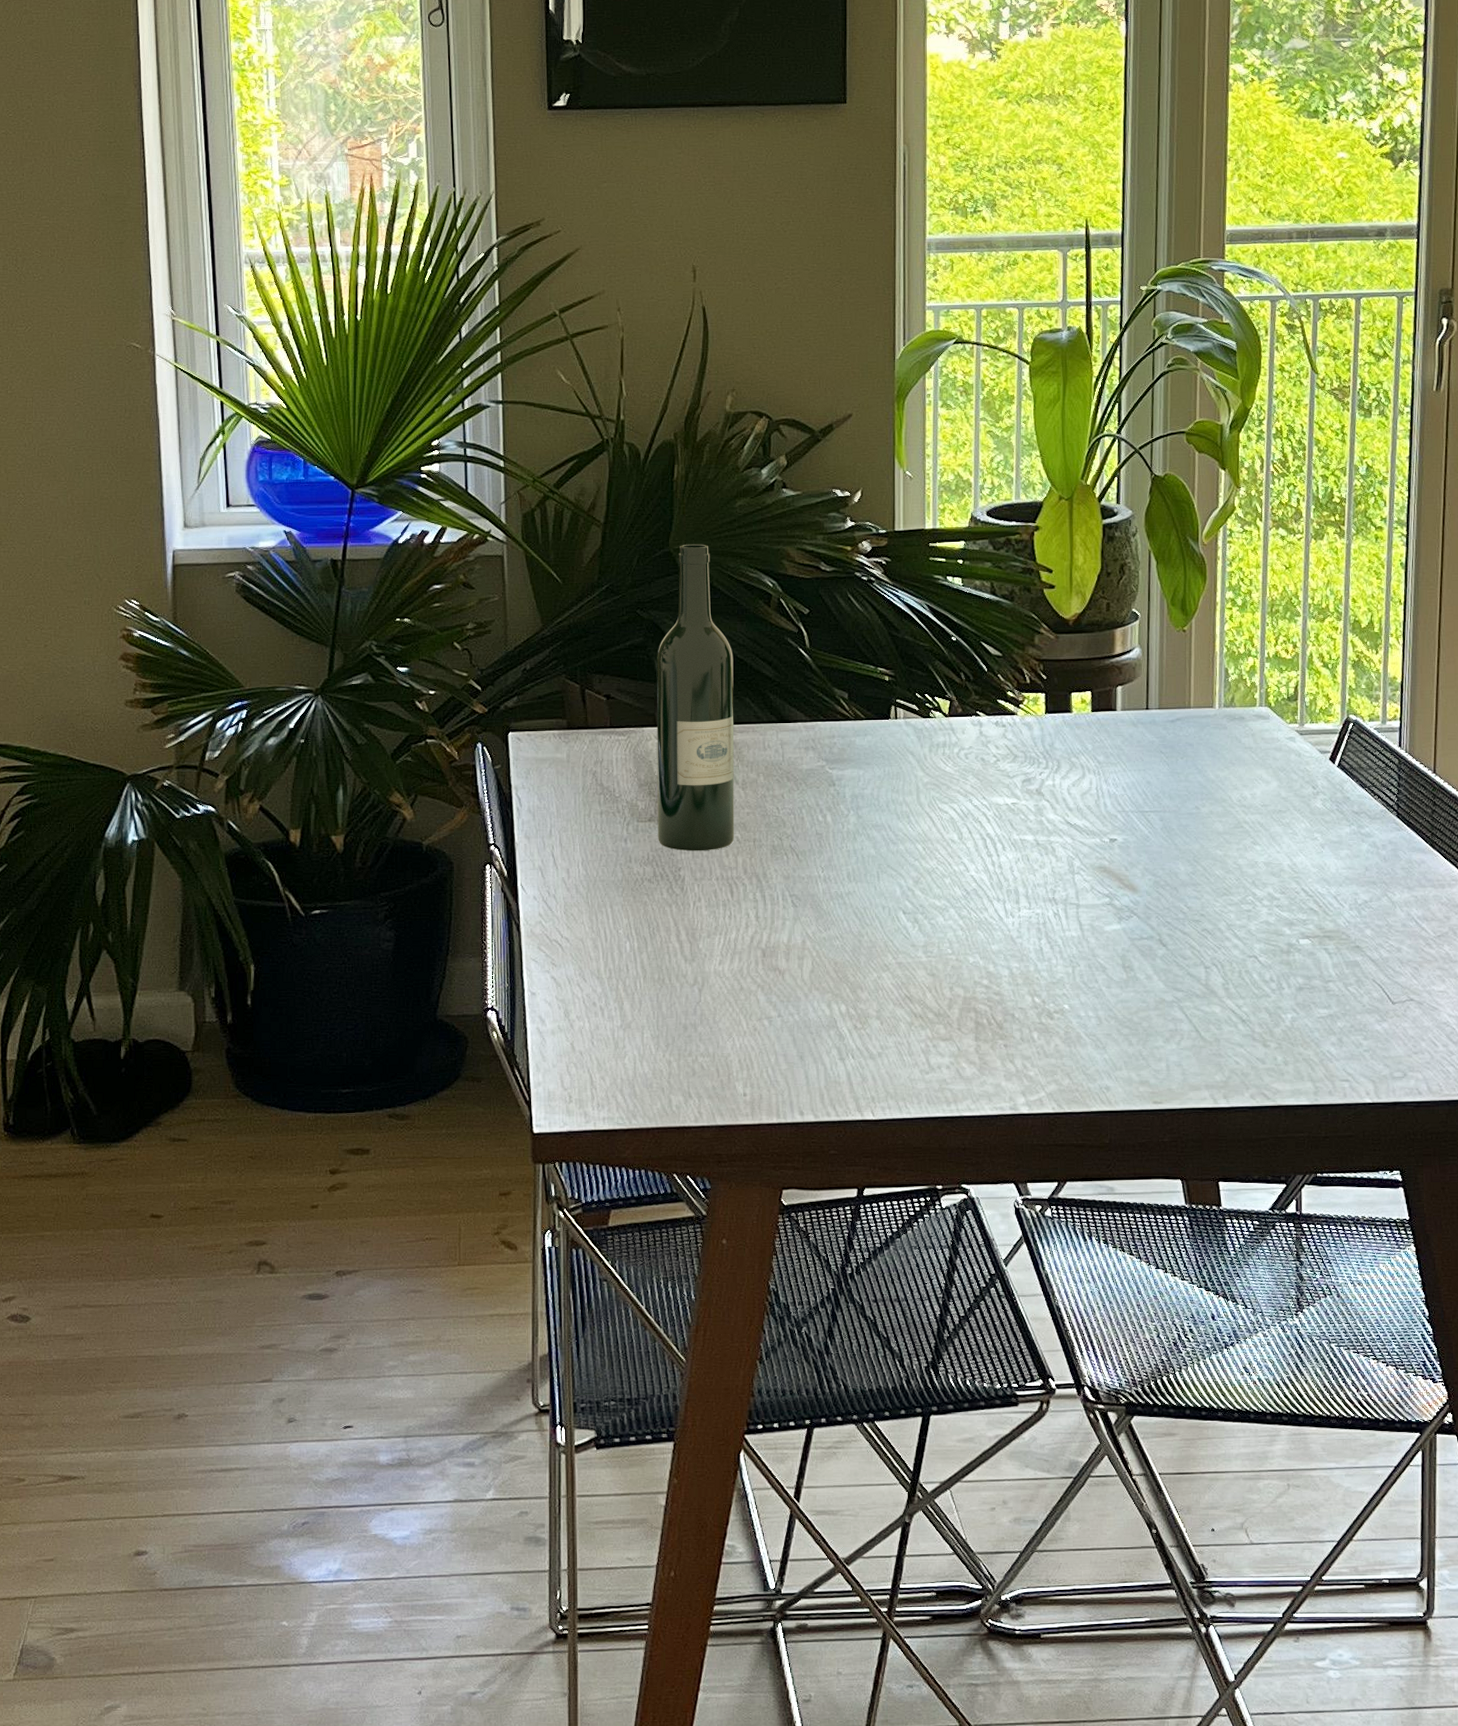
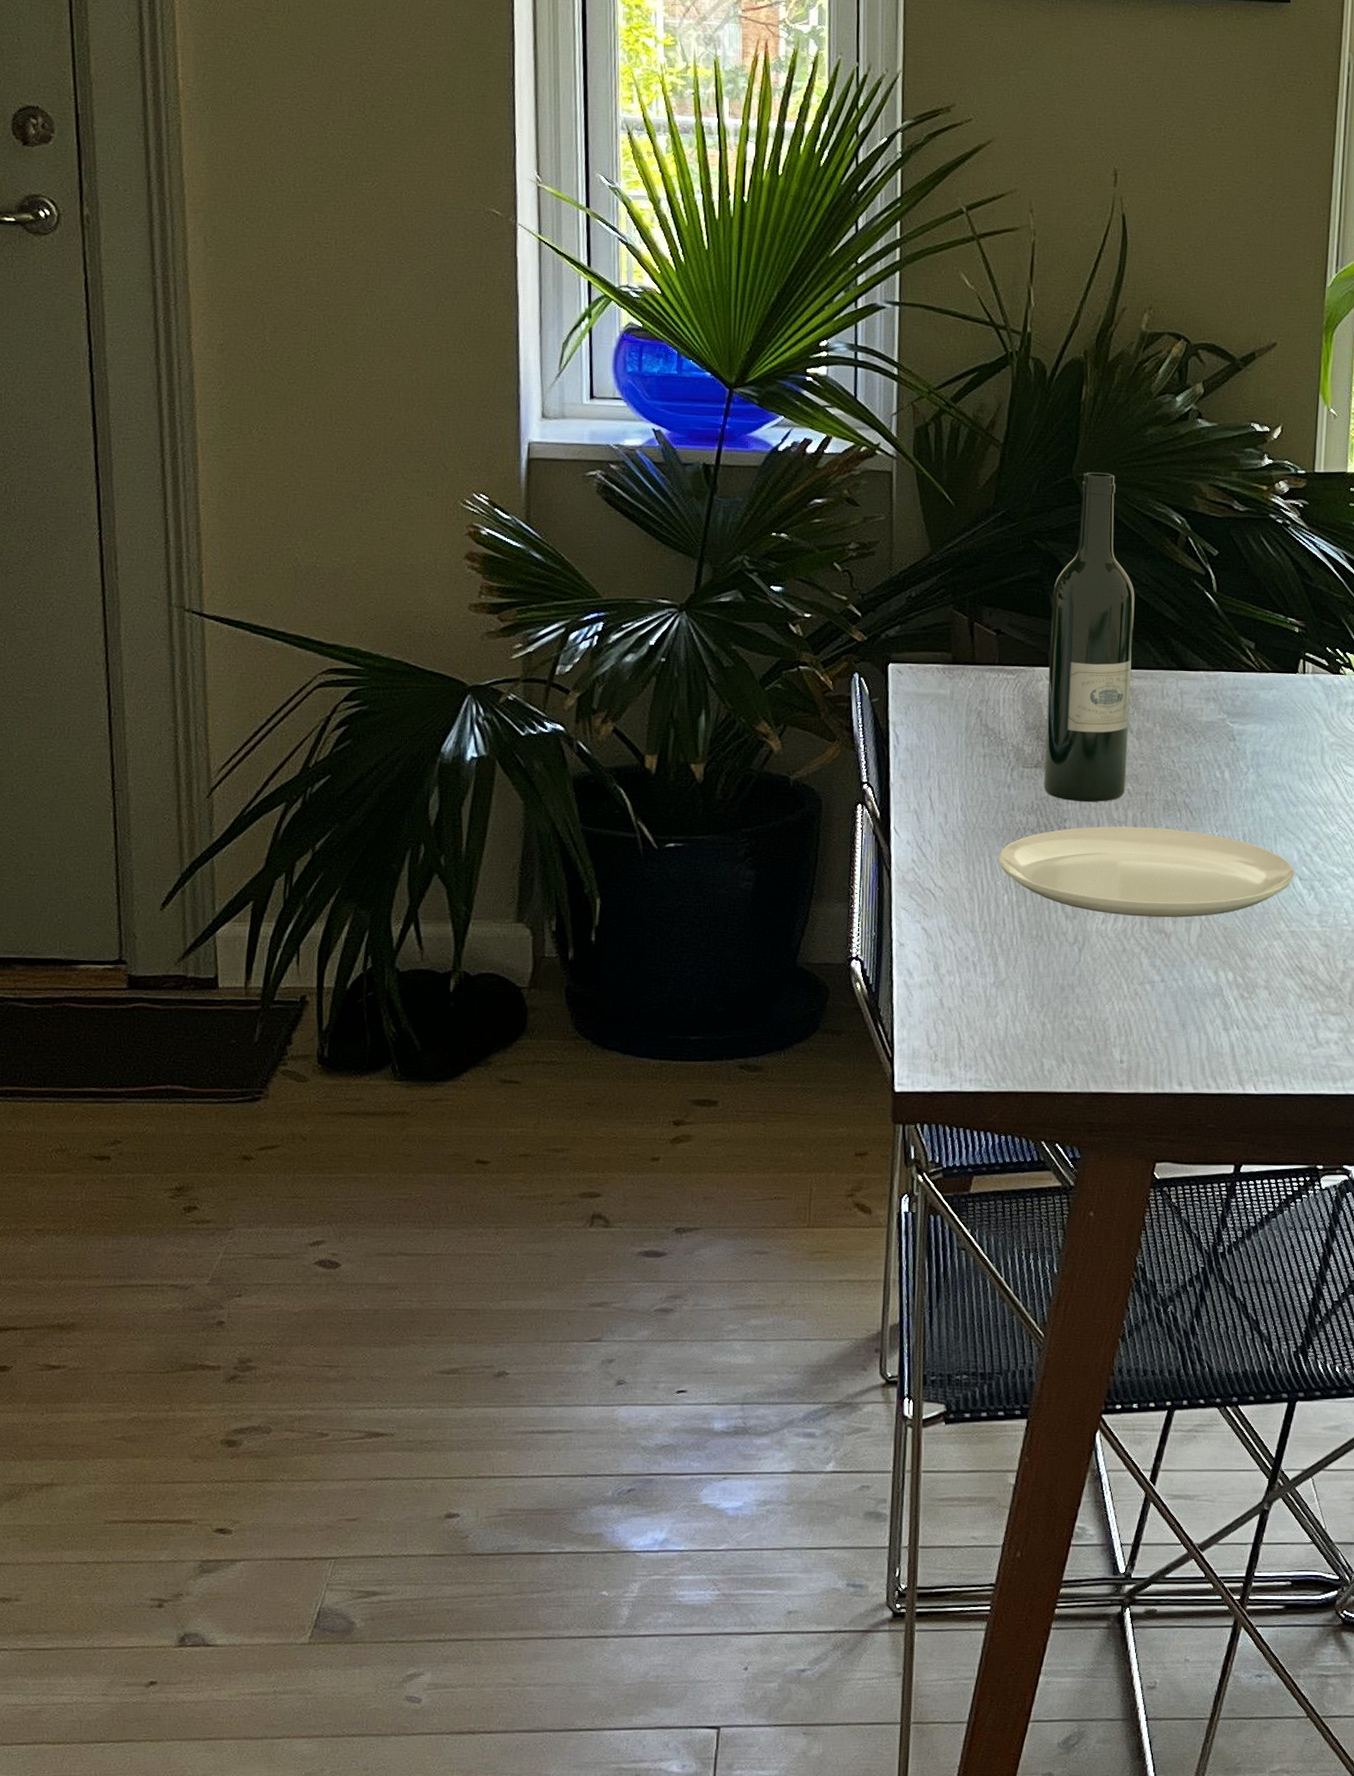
plate: none [619,872,898,956] -> present [998,826,1294,918]

